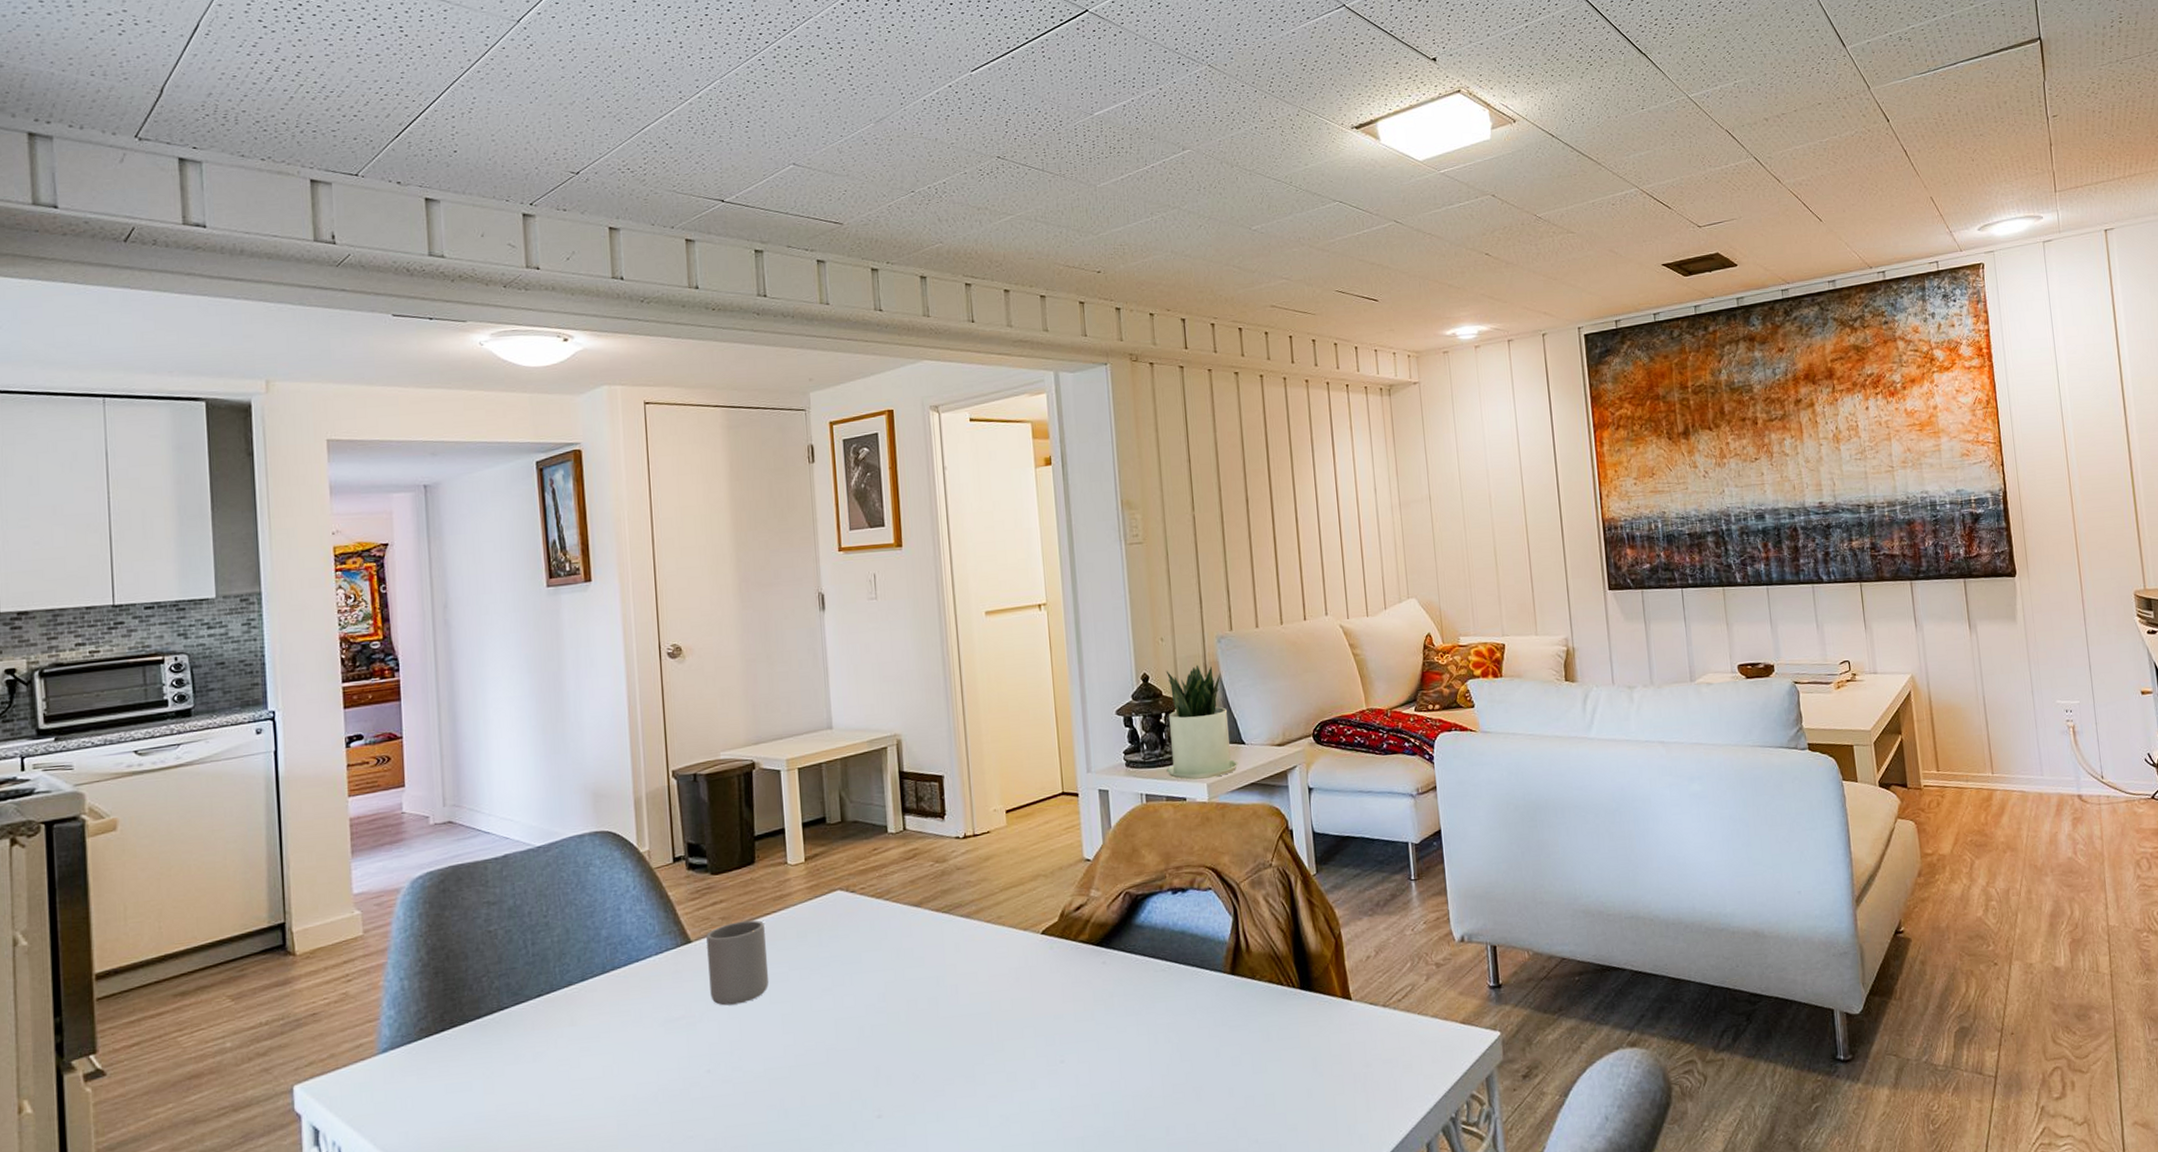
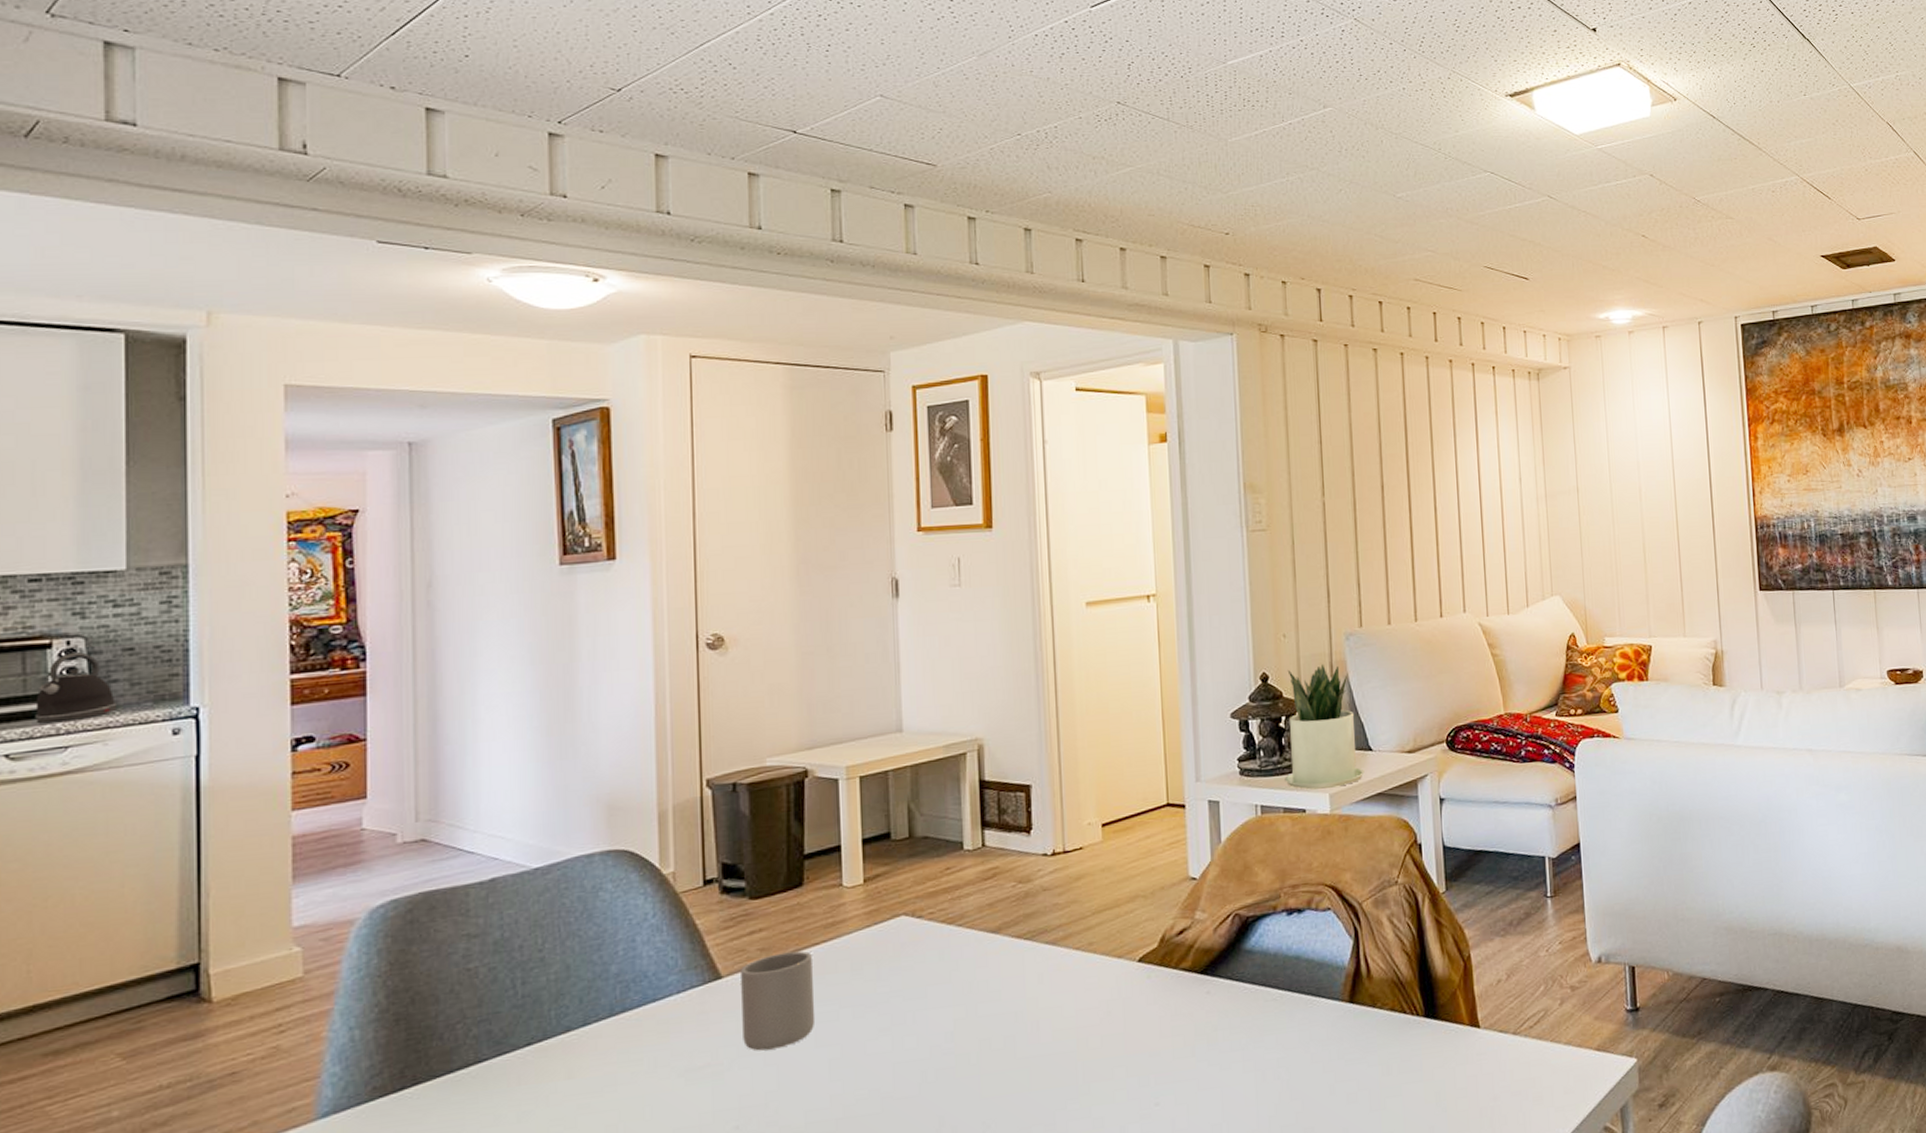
kettle: none [154,666,215,726] -> present [35,652,118,724]

